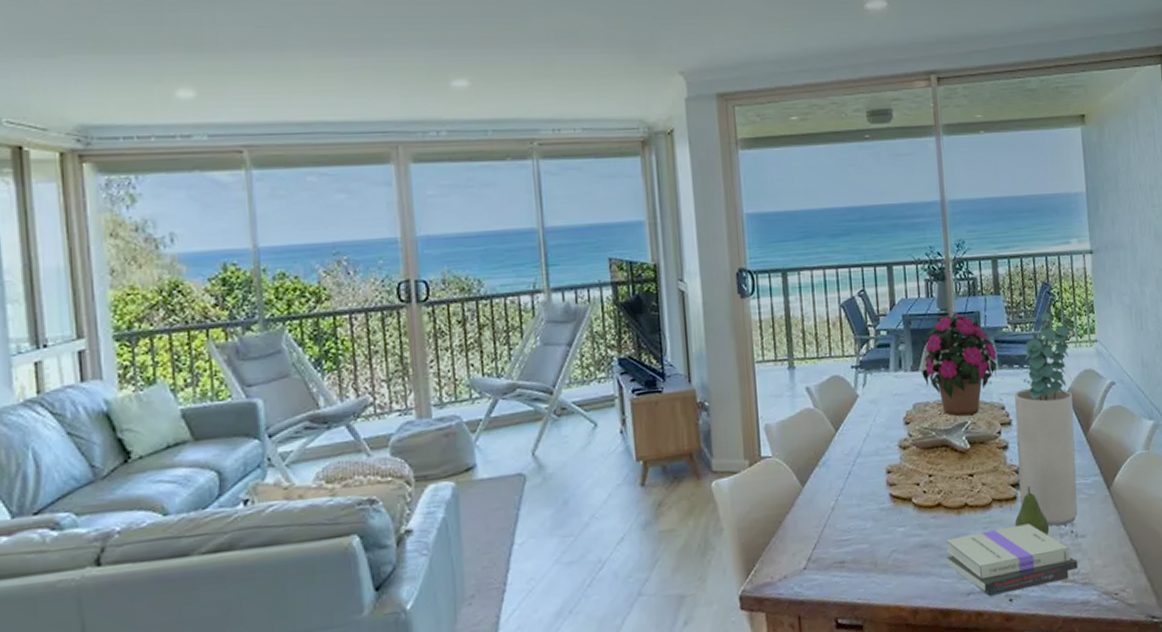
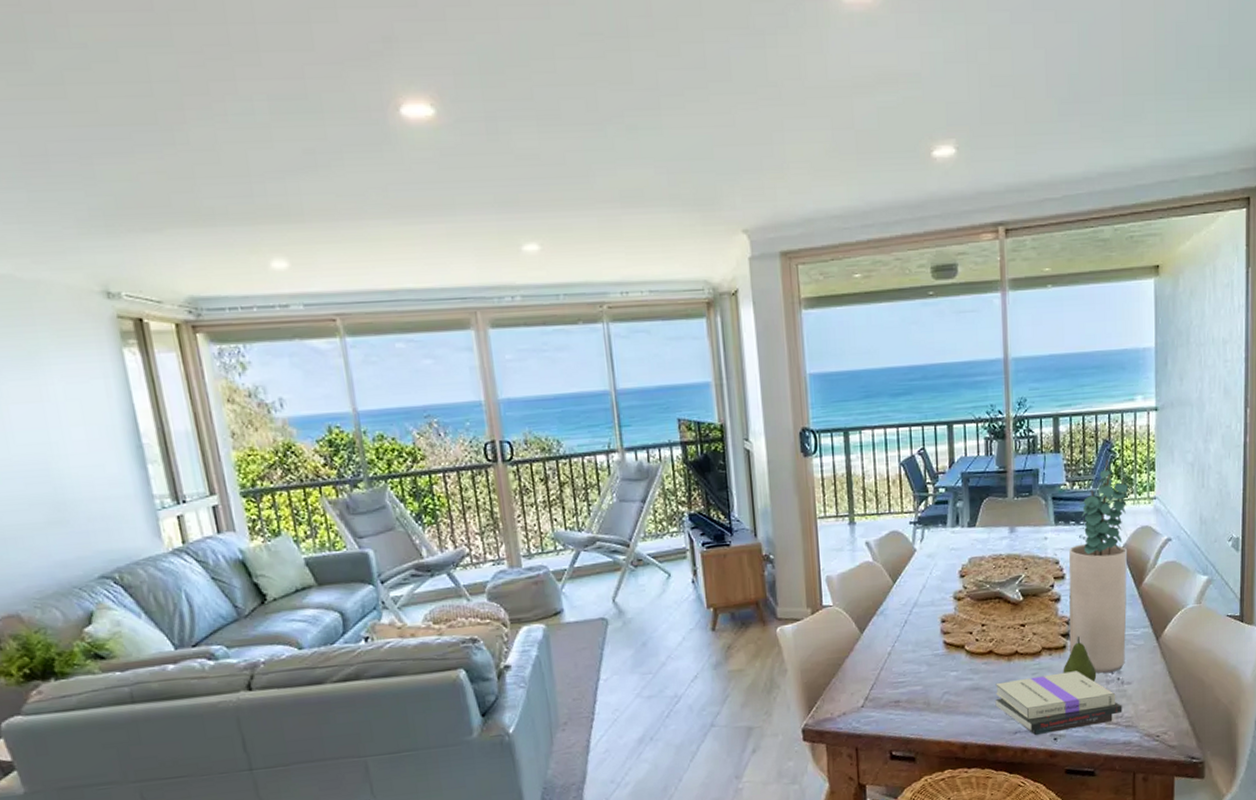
potted flower: present [922,312,998,417] -> none [978,469,1054,571]

